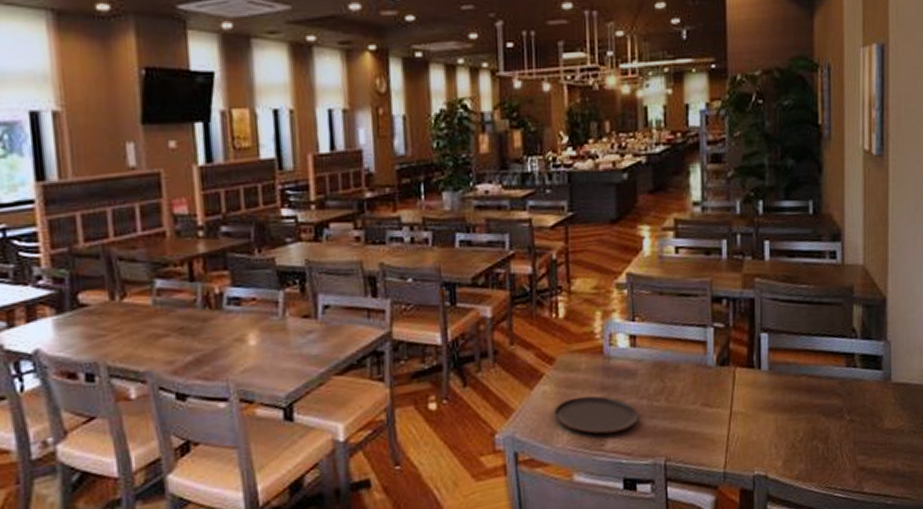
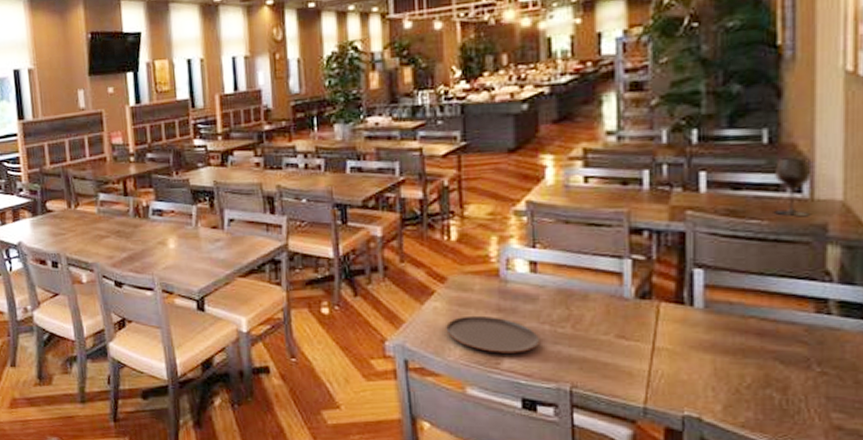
wineglass: none [817,227,843,280] -> present [773,158,812,216]

